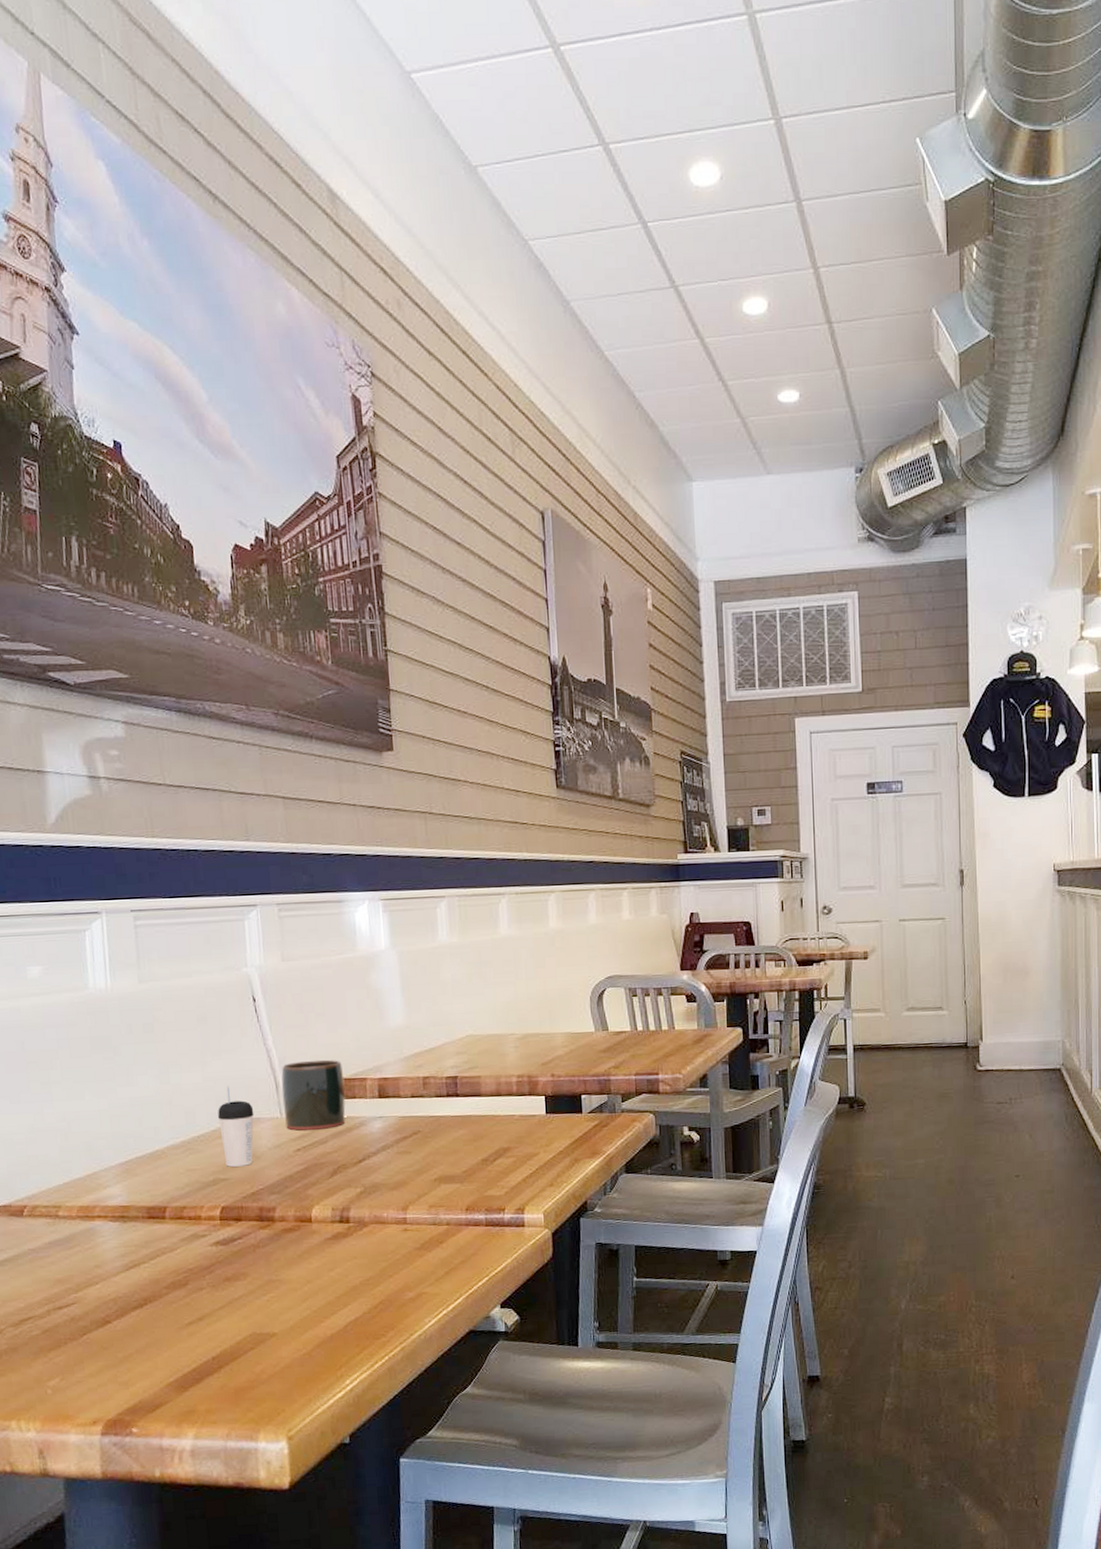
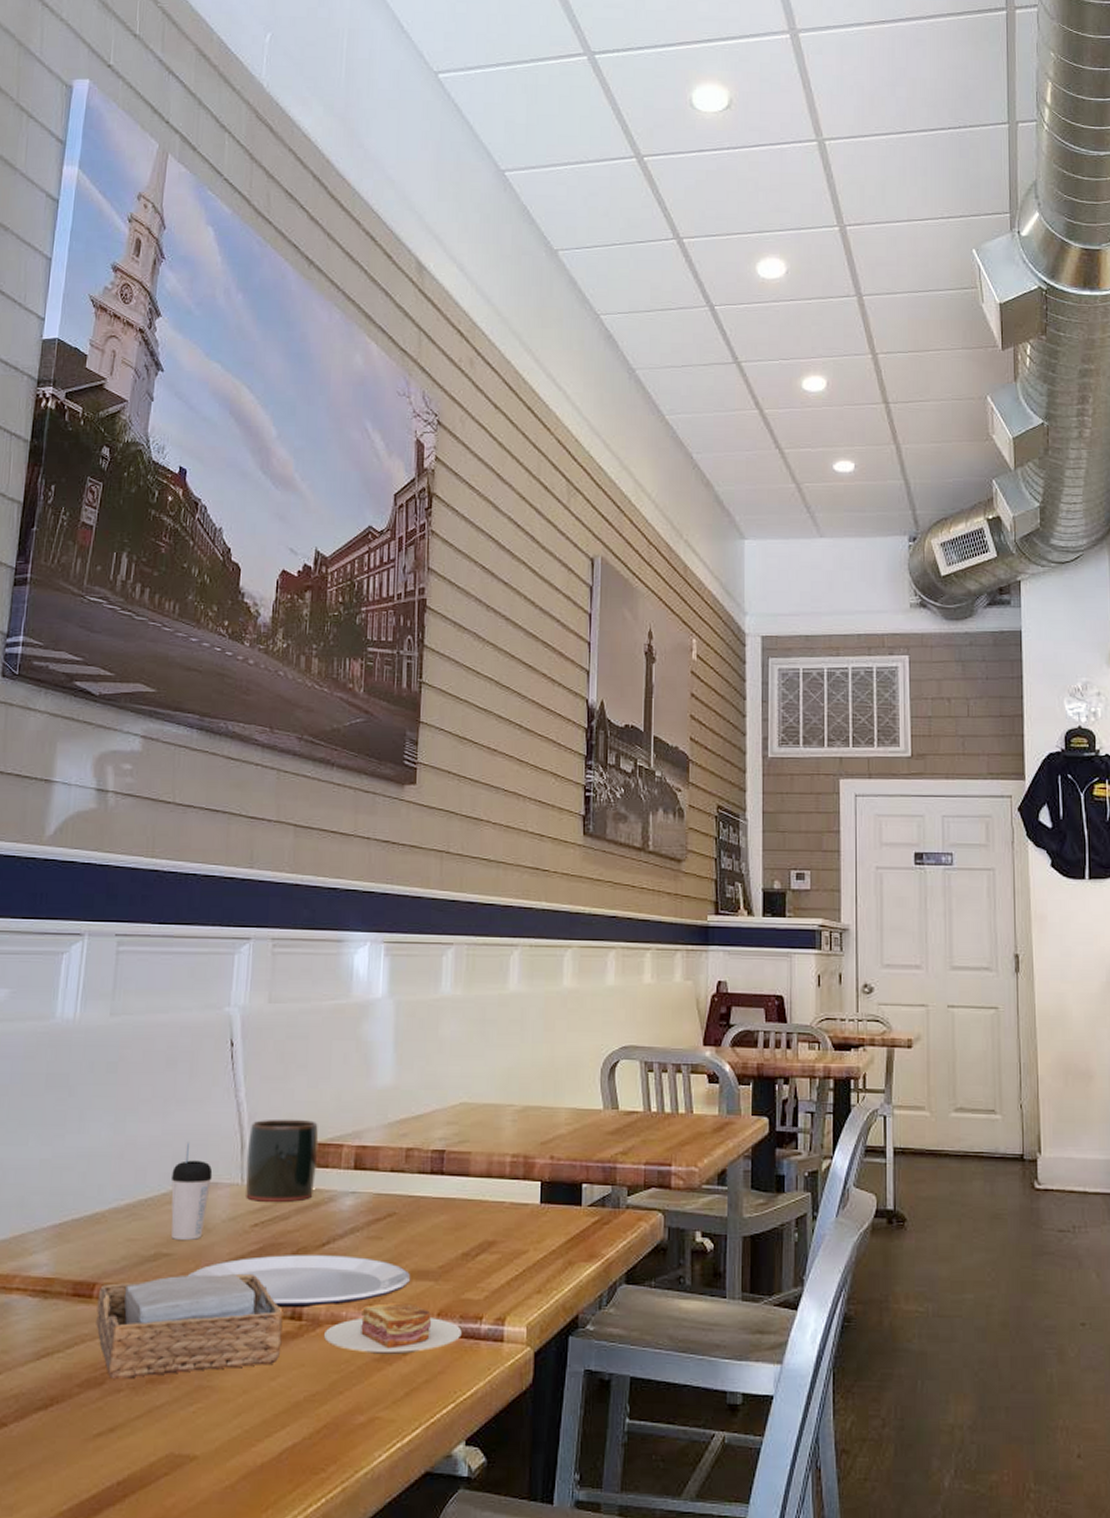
napkin holder: none [170,1189,335,1280] -> present [96,1273,283,1379]
plate: none [245,1168,440,1215] -> present [187,1255,411,1308]
bread: none [369,1202,488,1245] -> present [323,1303,462,1355]

